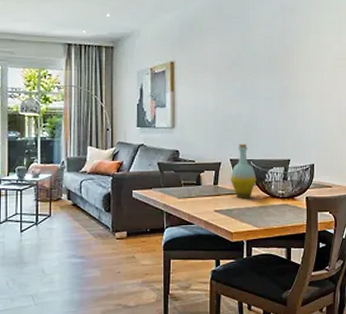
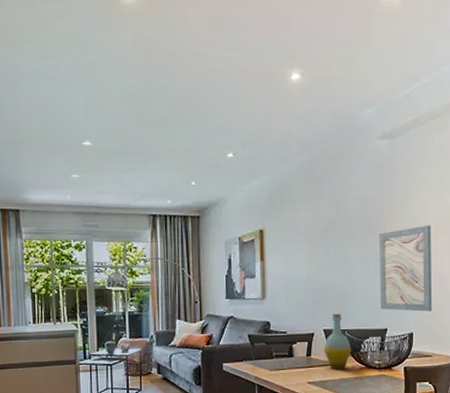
wall art: none [283,62,332,144] -> present [379,225,433,312]

